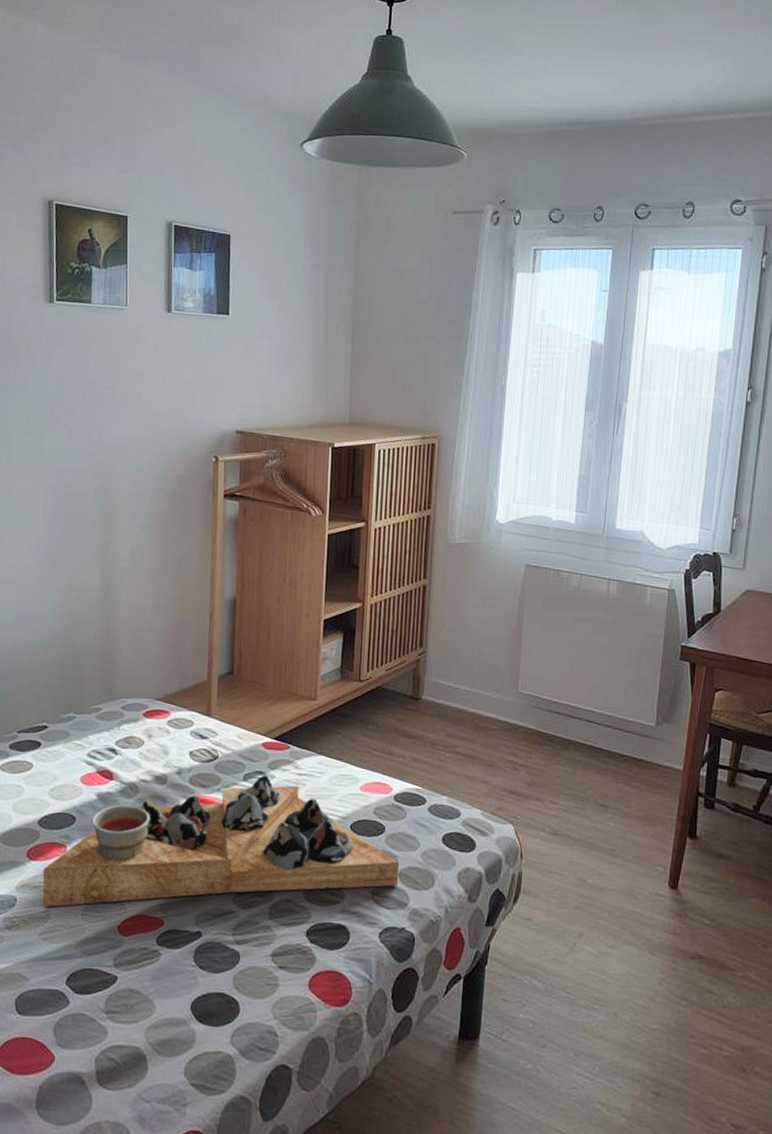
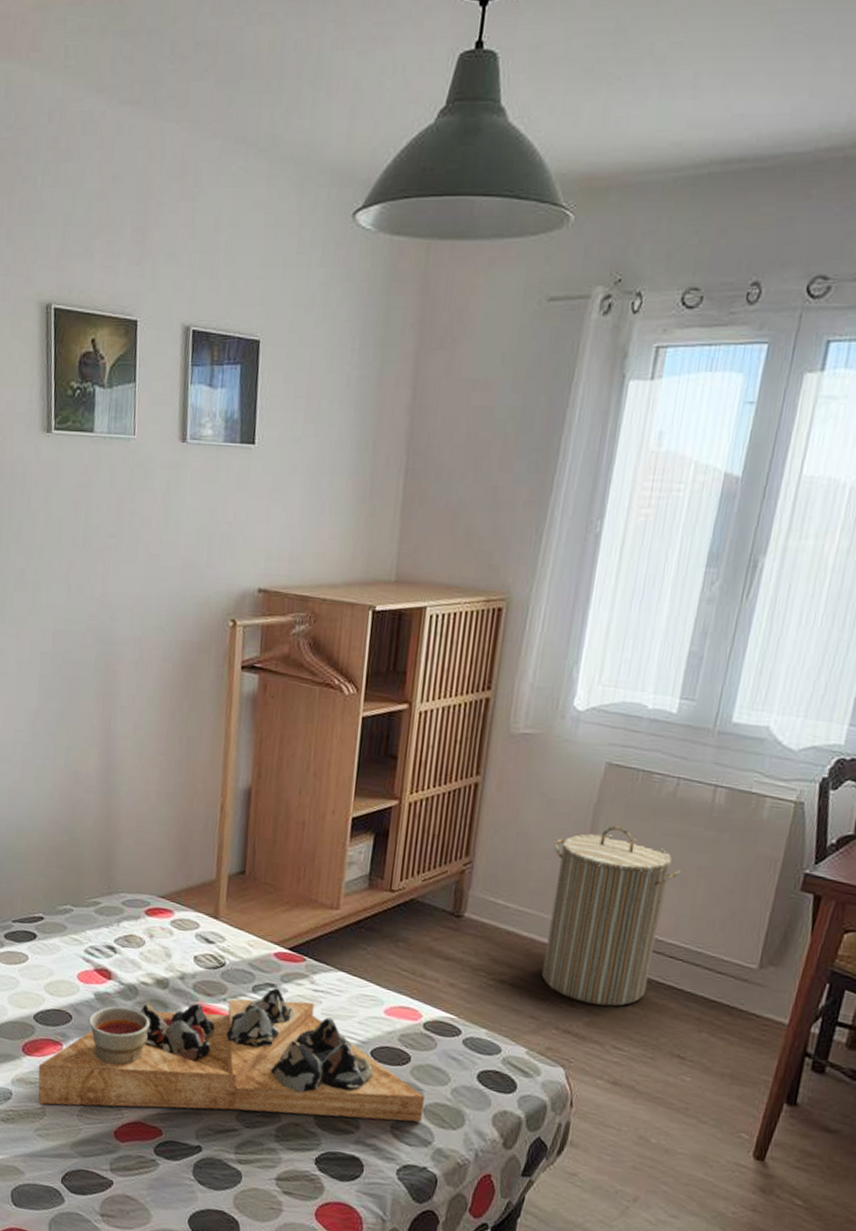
laundry hamper: none [488,615,590,767] -> present [541,825,682,1007]

